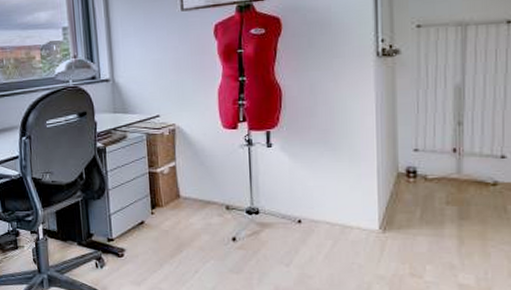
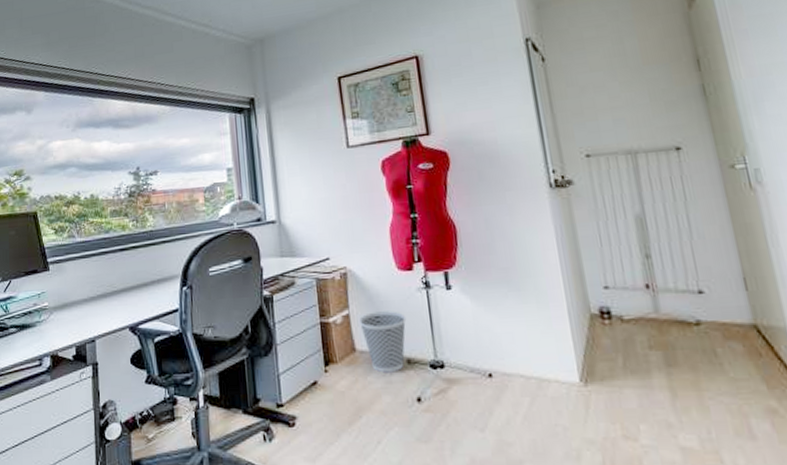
wastebasket: none [185,164,228,216] -> present [359,311,407,373]

